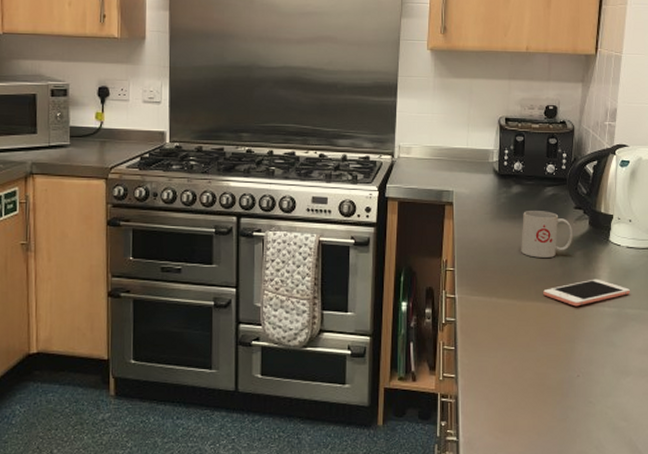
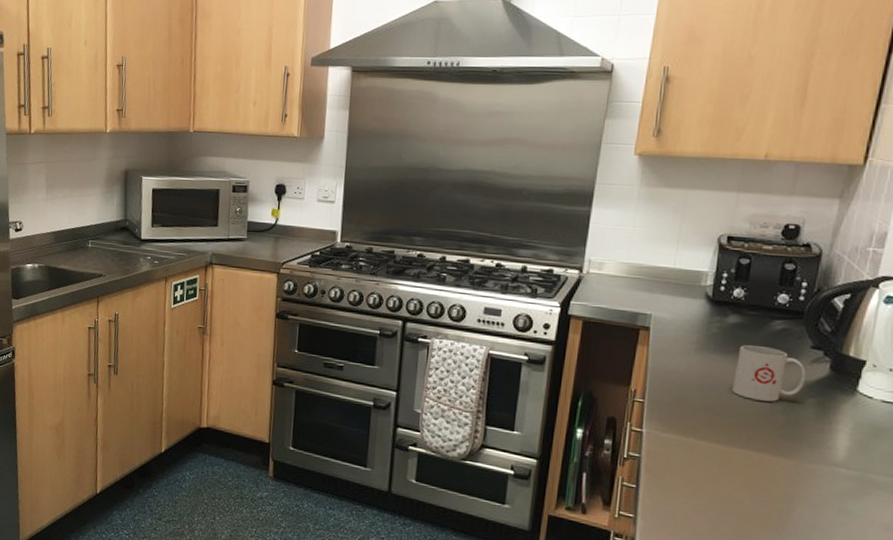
cell phone: present [543,279,631,307] -> none [757,433,882,462]

